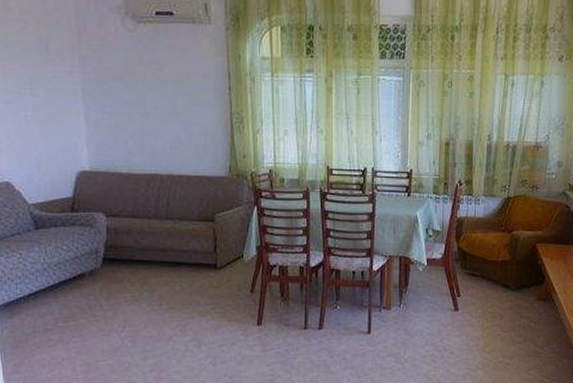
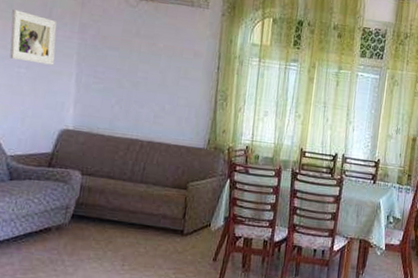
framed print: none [8,48,60,105] -> present [9,8,57,66]

